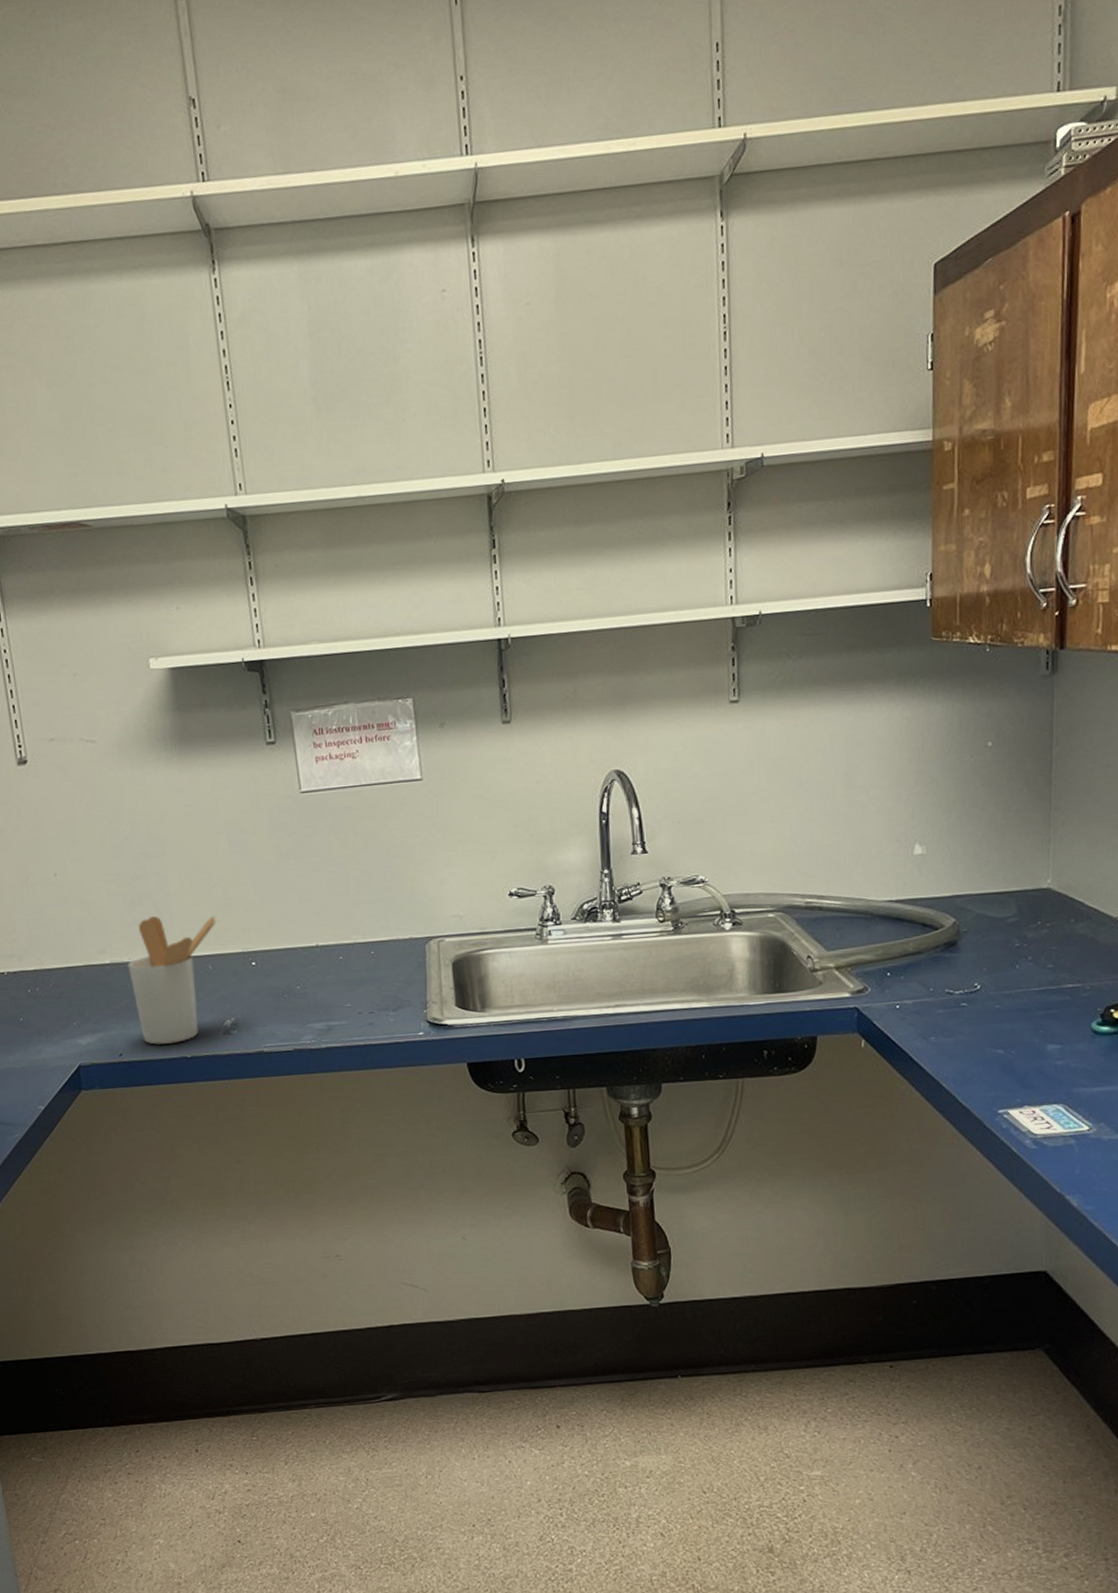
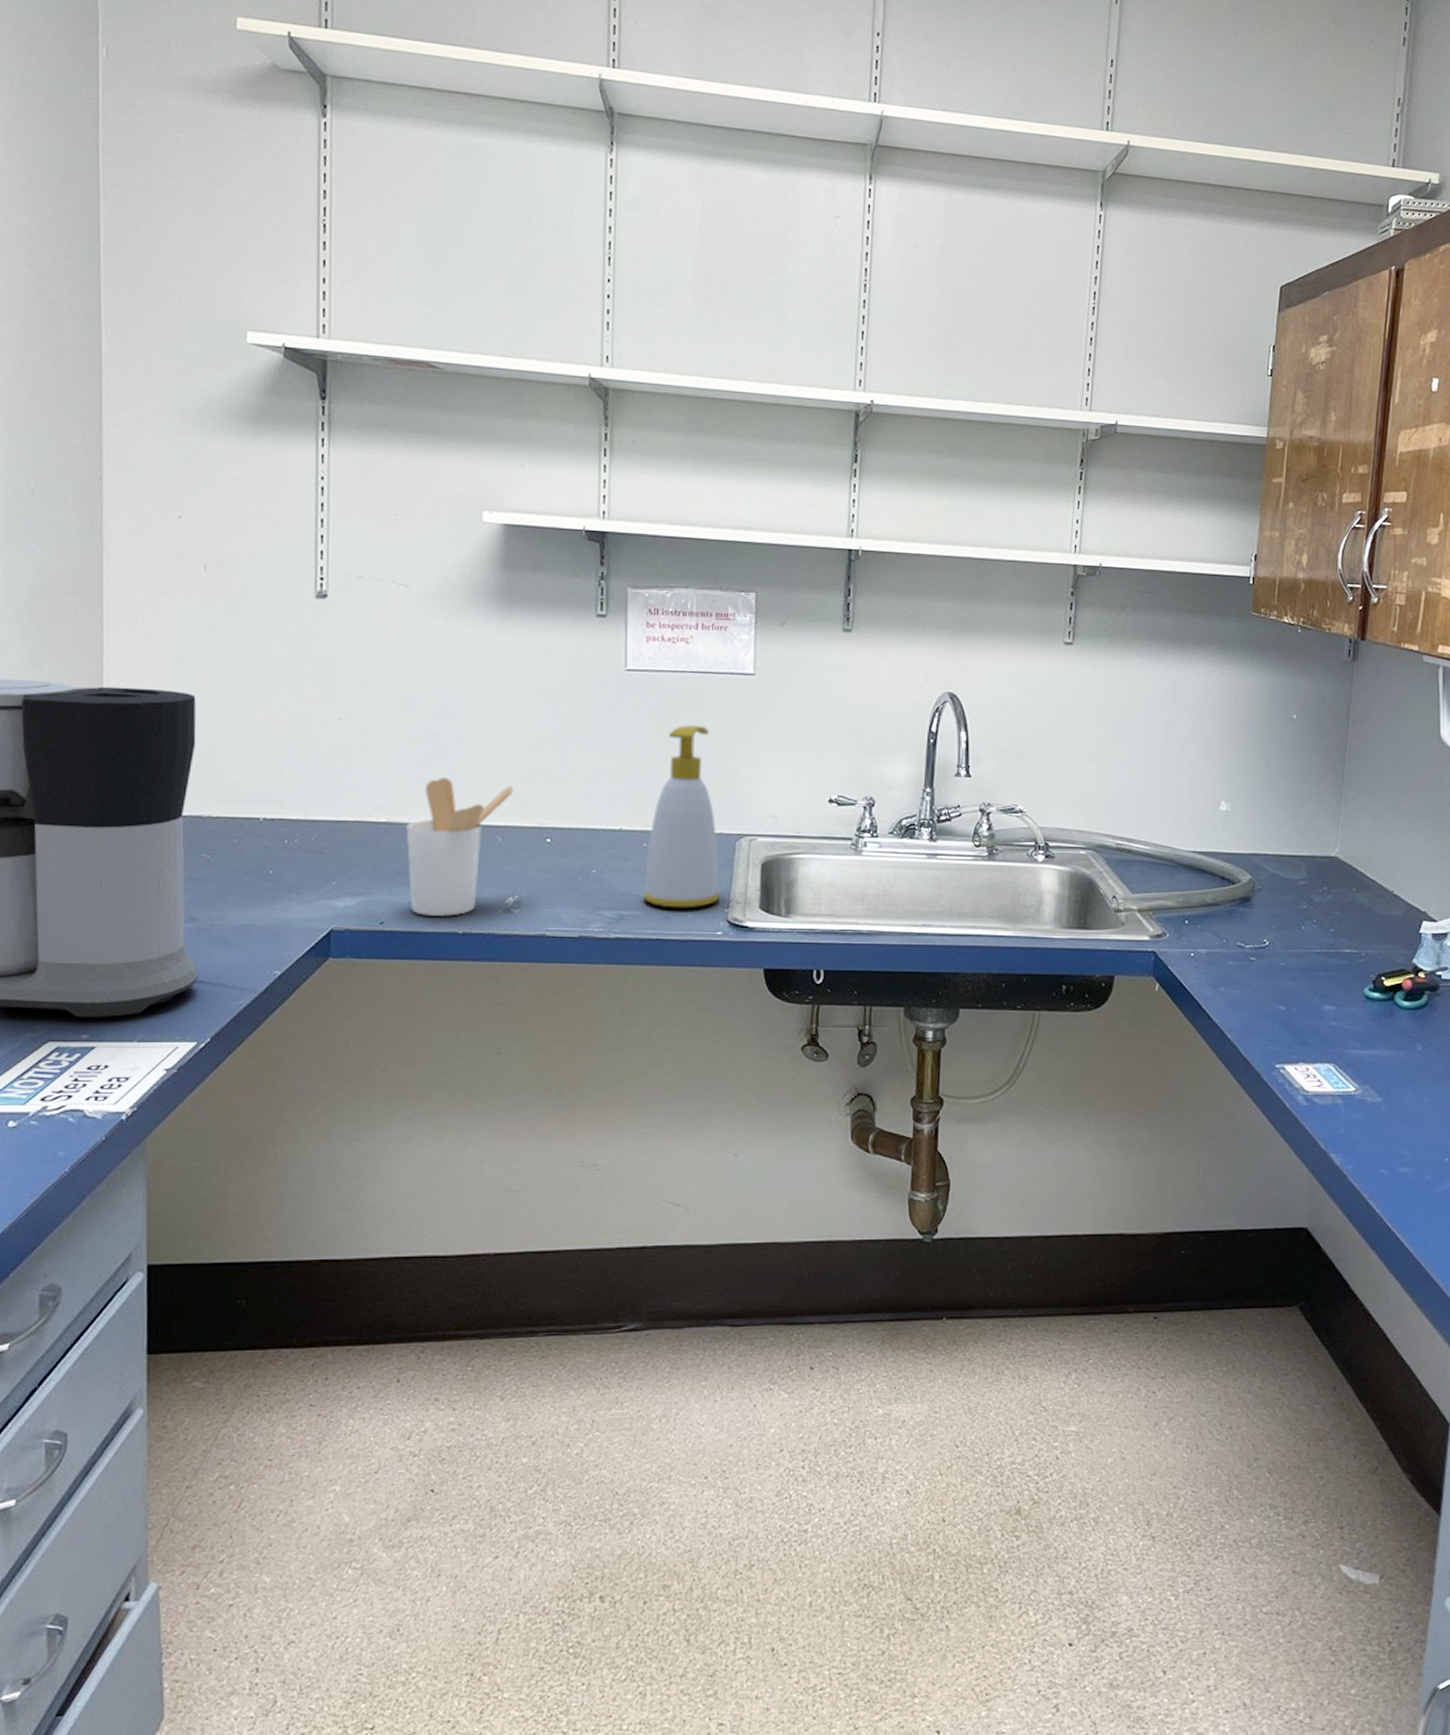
soap bottle: none [344,837,417,1015] -> present [642,725,720,908]

